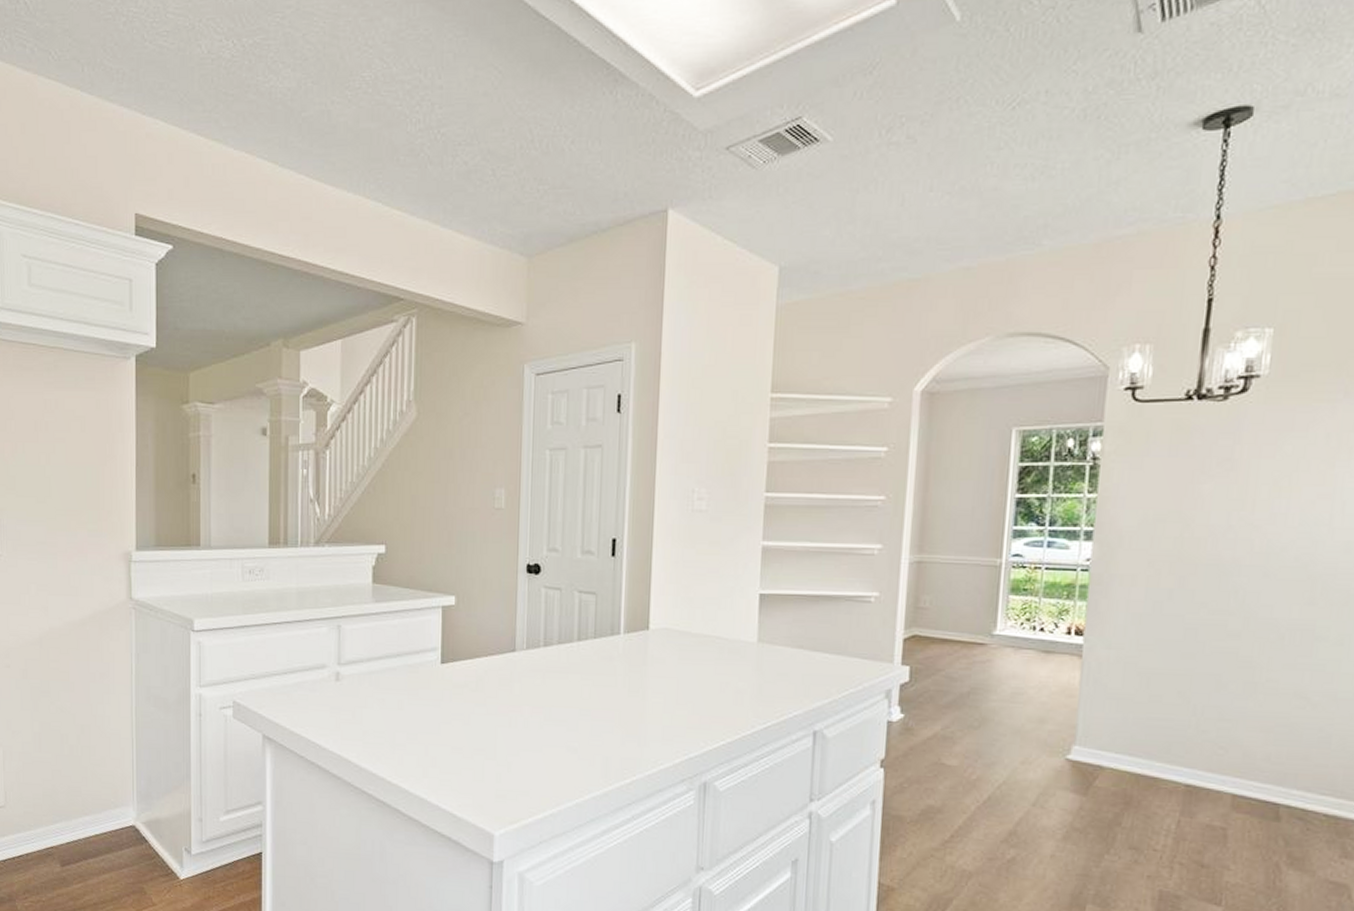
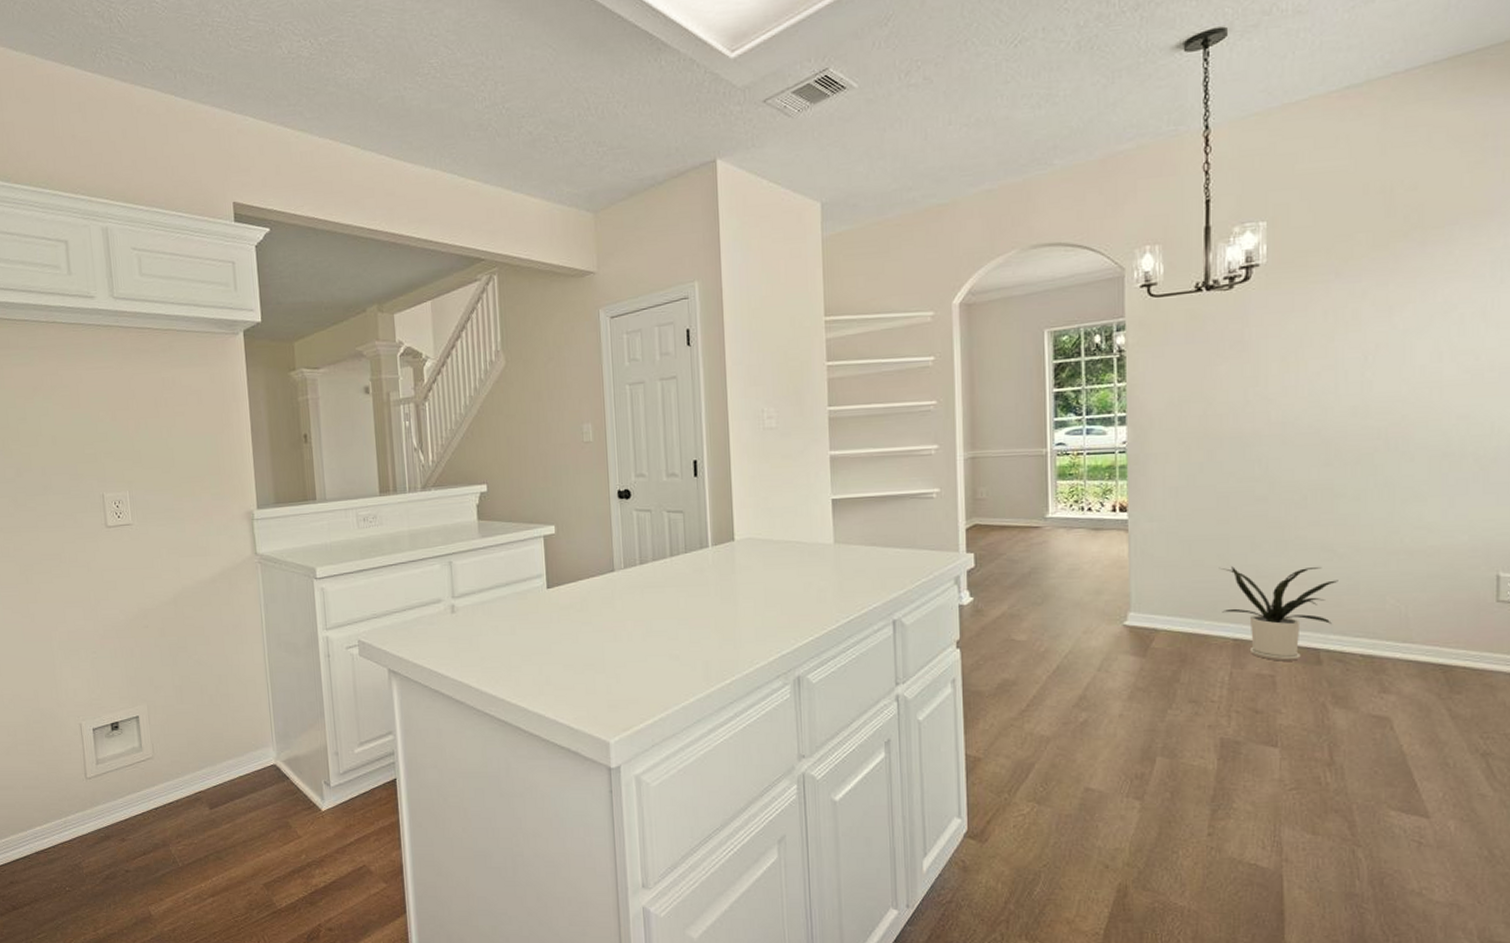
house plant: none [1176,706,1309,814] -> present [1220,566,1338,661]

